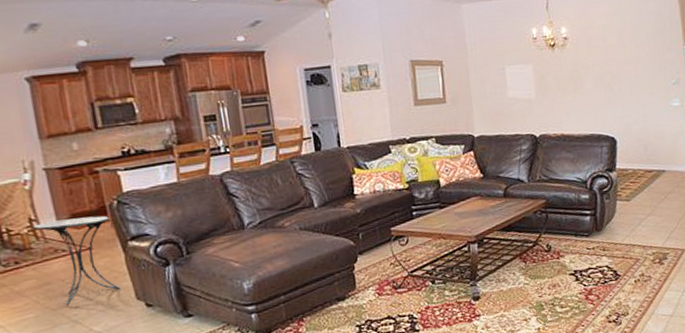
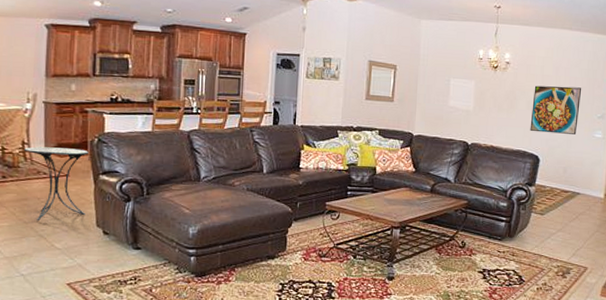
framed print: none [598,53,652,112] -> present [530,85,582,135]

